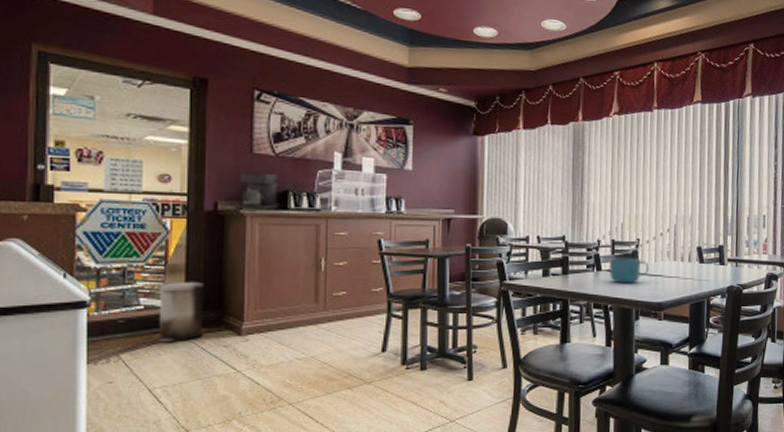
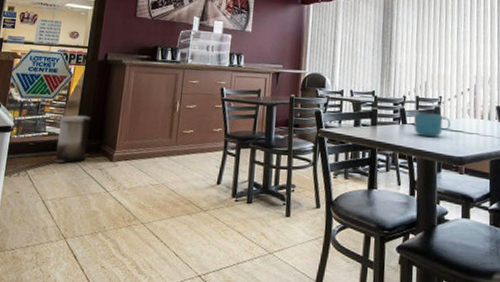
coffee maker: present [234,172,278,211] -> none [118,31,152,61]

